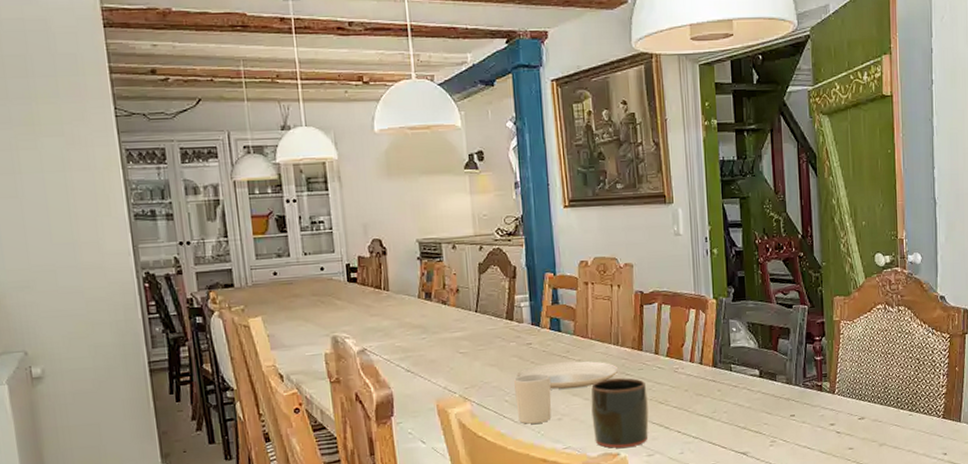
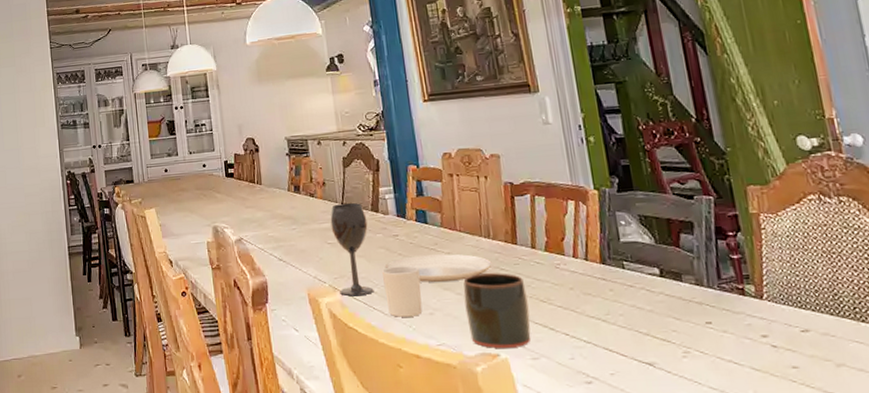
wine glass: none [463,311,505,406] -> present [330,203,374,296]

